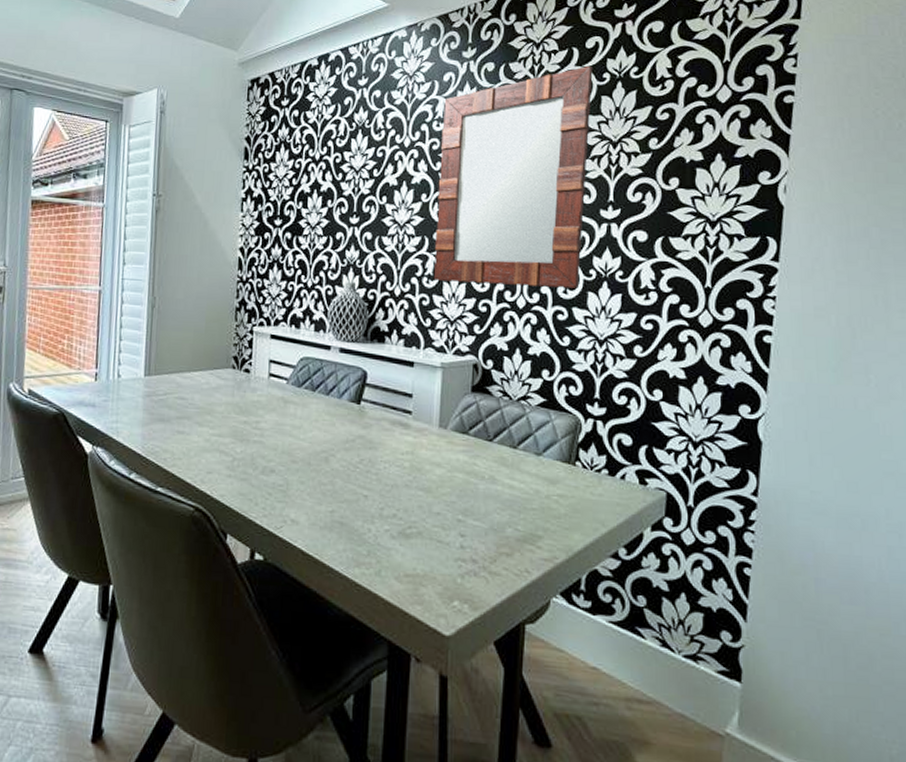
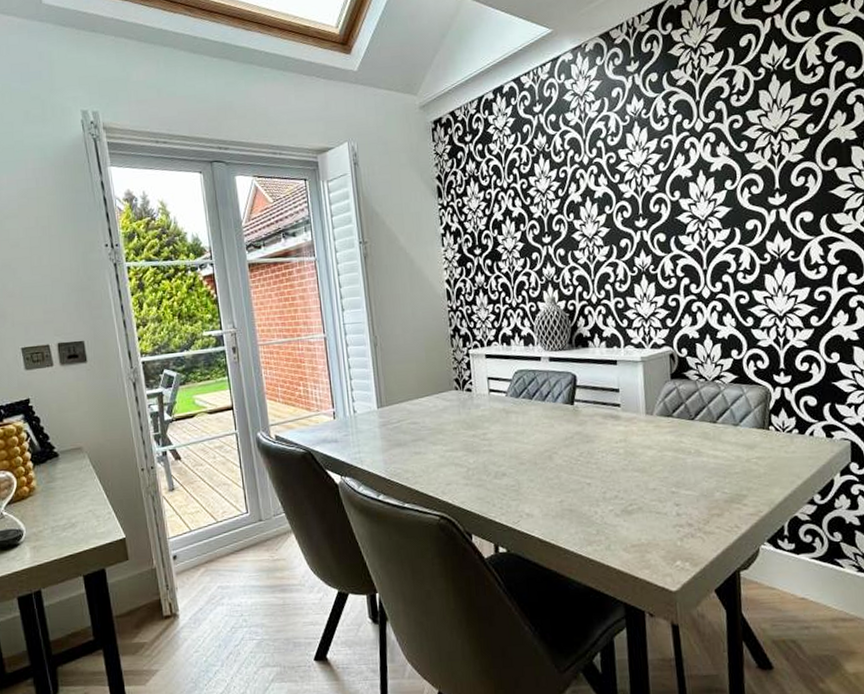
home mirror: present [433,65,593,289] -> none [615,63,756,284]

